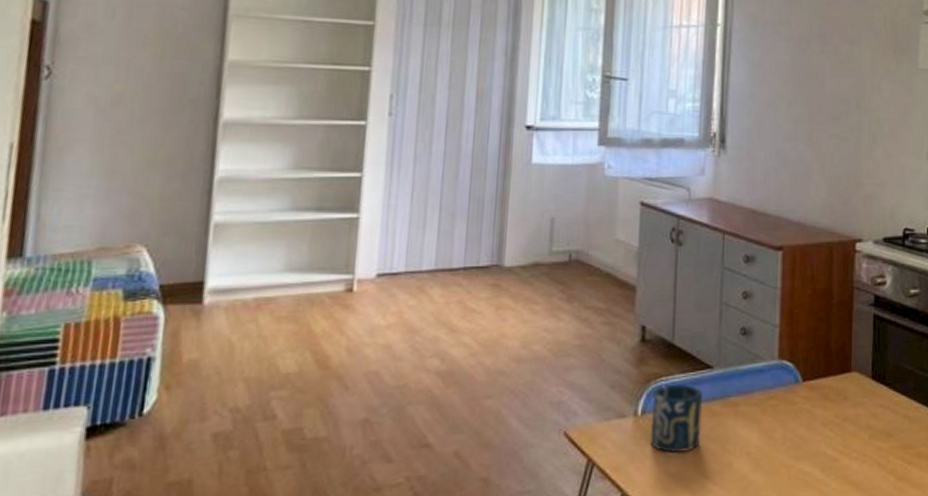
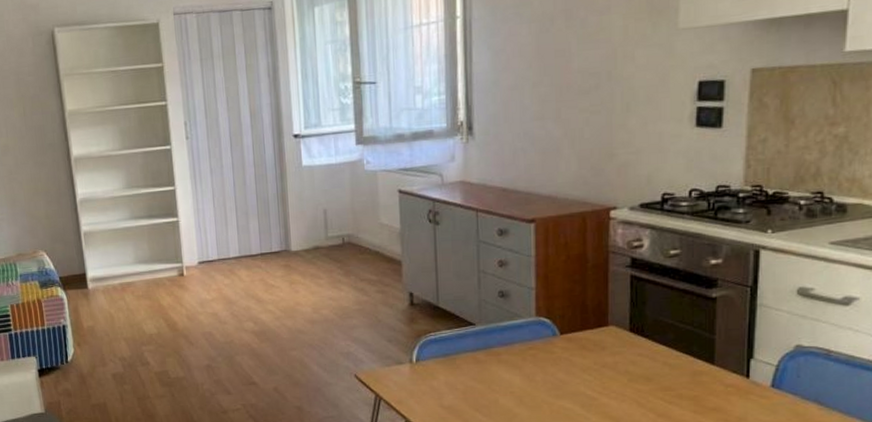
cup: present [650,384,704,454] -> none [424,338,469,392]

